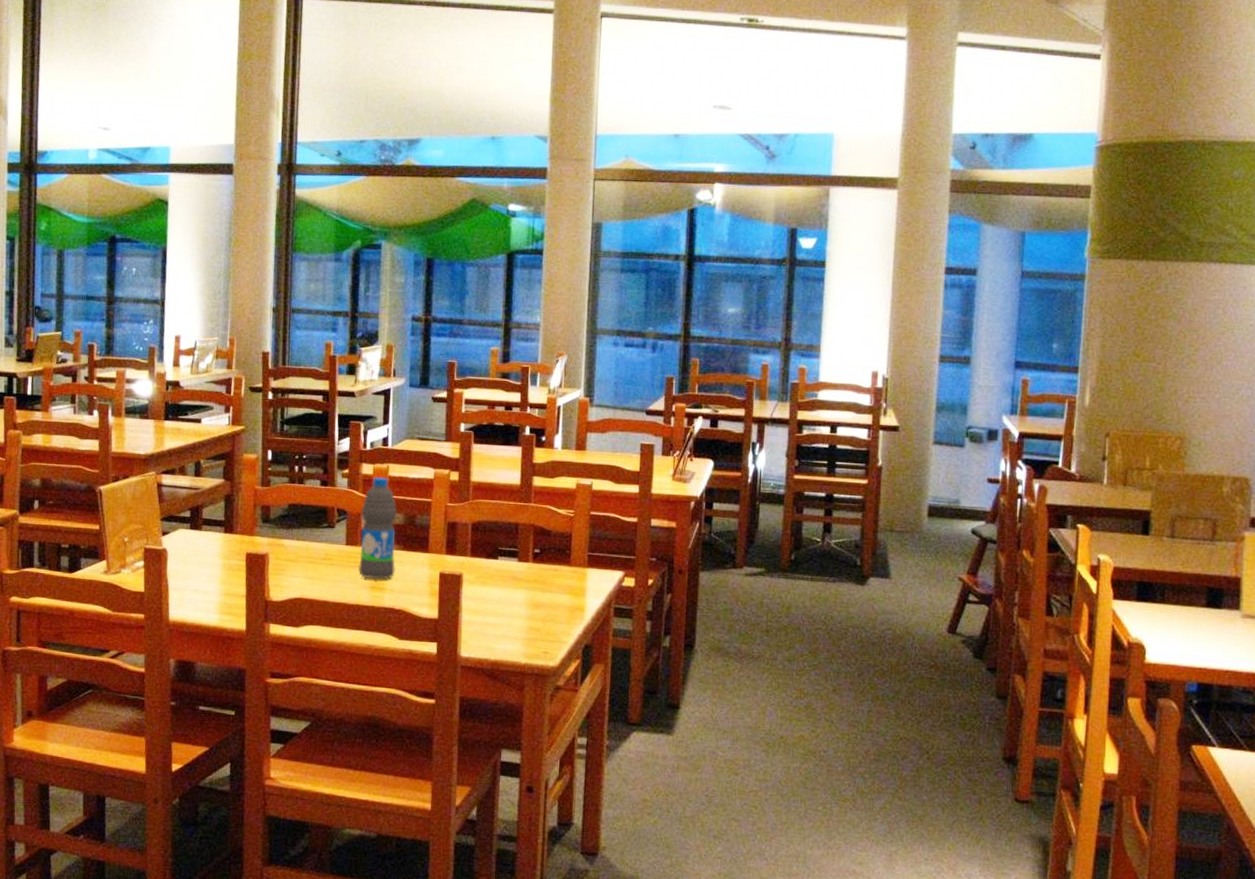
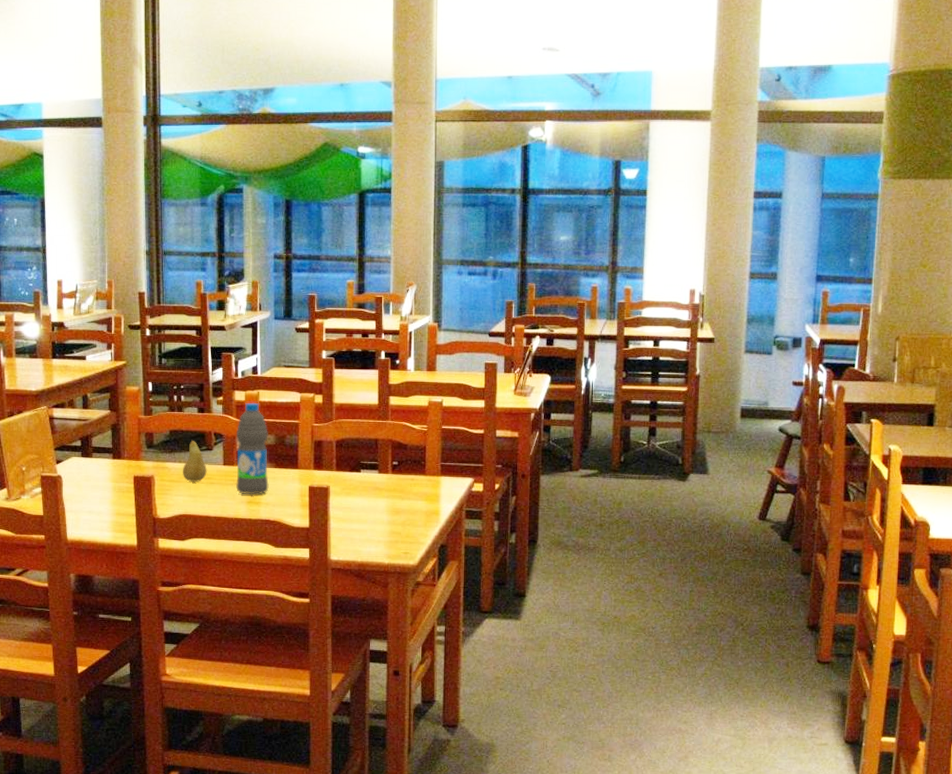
fruit: none [300,515,327,562] -> present [183,440,207,482]

